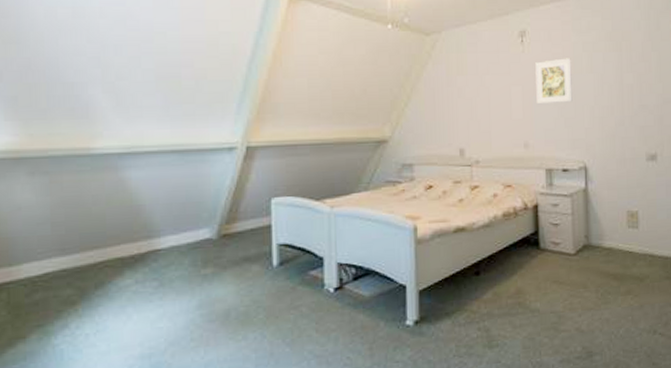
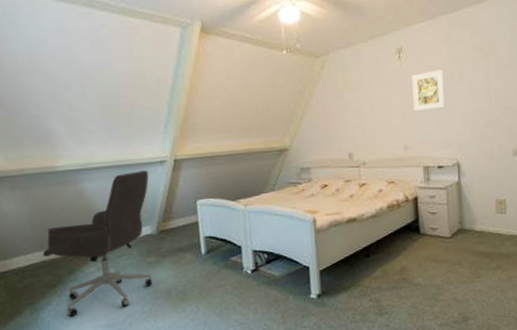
office chair: none [62,158,212,344] -> present [42,170,153,317]

